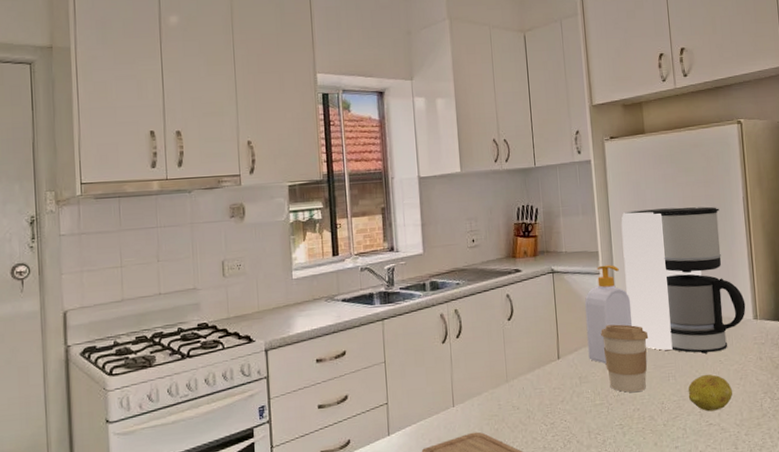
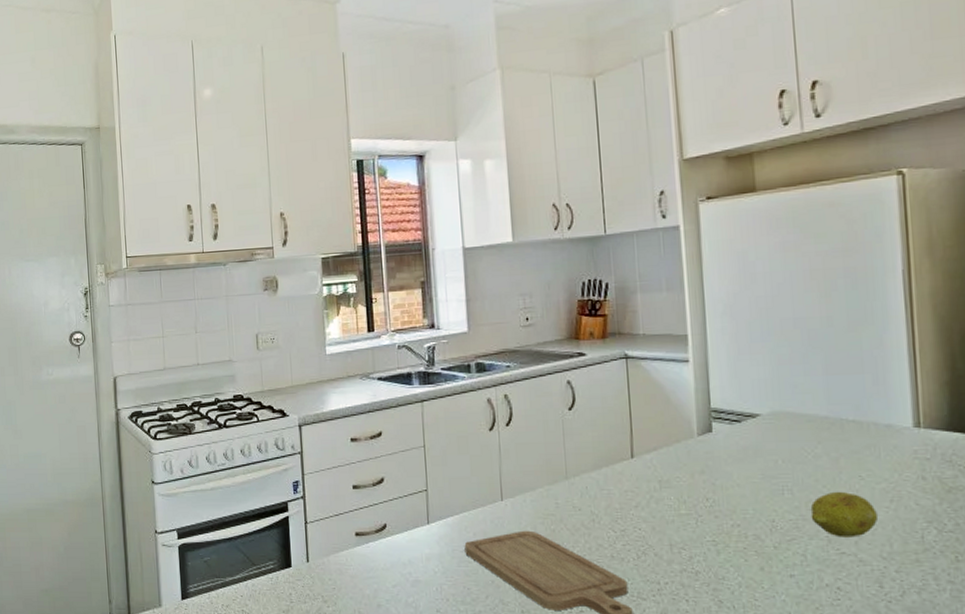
soap bottle: present [584,265,633,364] -> none [667,351,733,468]
coffee cup: present [601,324,649,392] -> none [689,422,756,504]
coffee maker: present [621,206,746,354] -> none [719,282,902,465]

